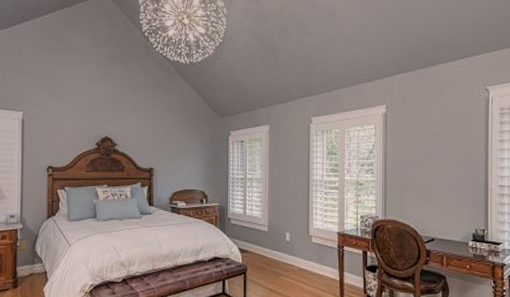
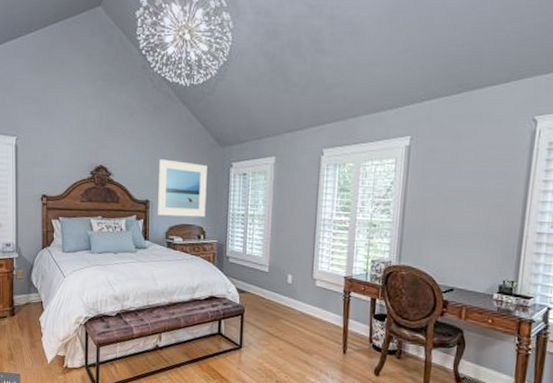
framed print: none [161,130,208,182] -> present [157,159,207,218]

